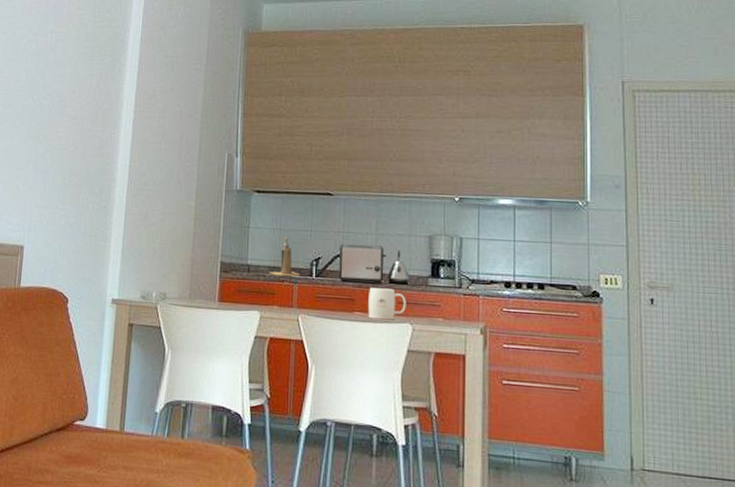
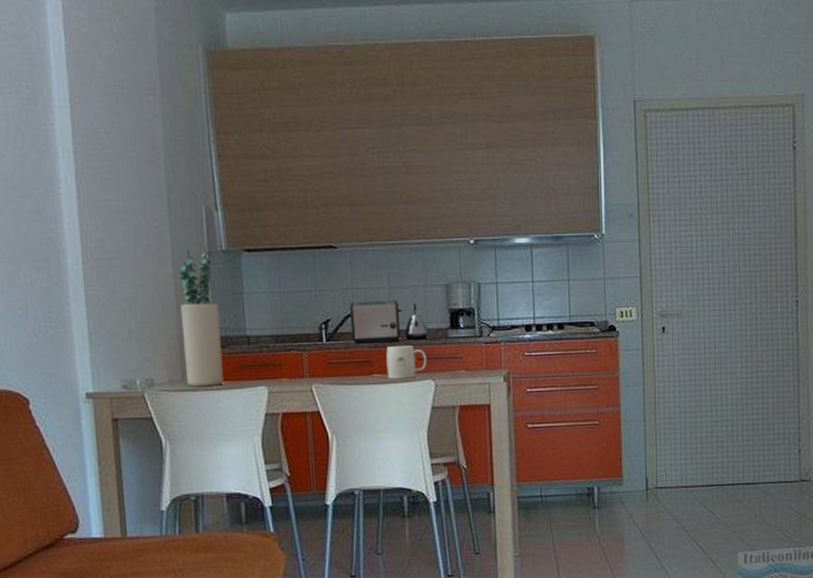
vase: none [193,185,227,306] -> present [180,246,224,387]
soap dispenser: present [270,236,301,277] -> none [274,299,309,345]

